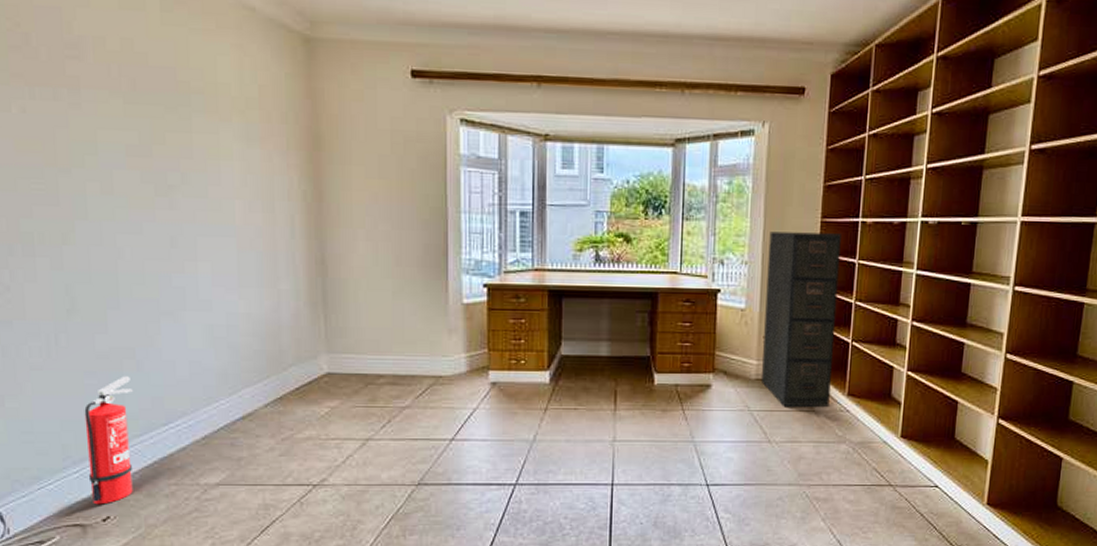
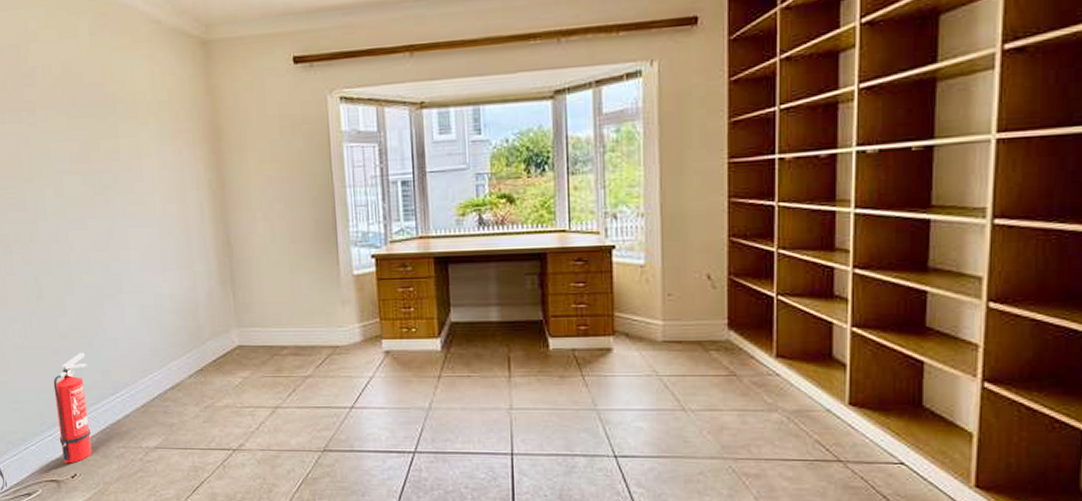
filing cabinet: present [762,231,841,408] -> none [667,174,755,372]

